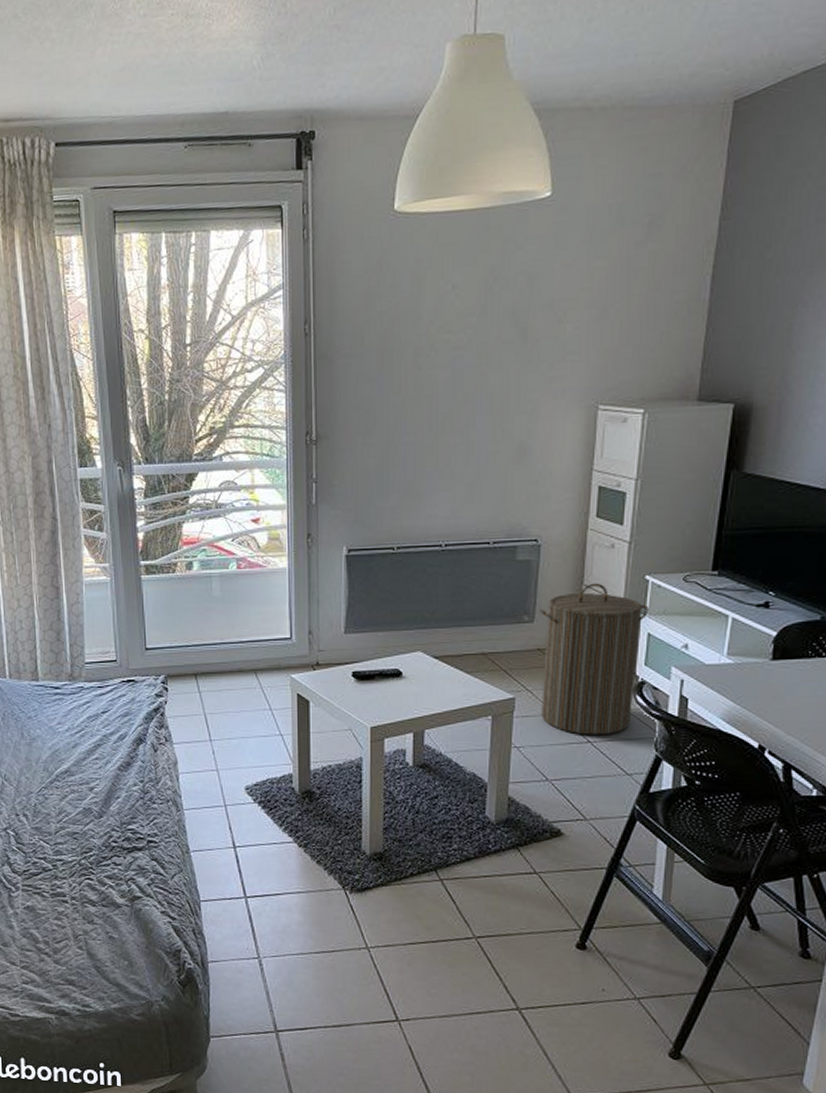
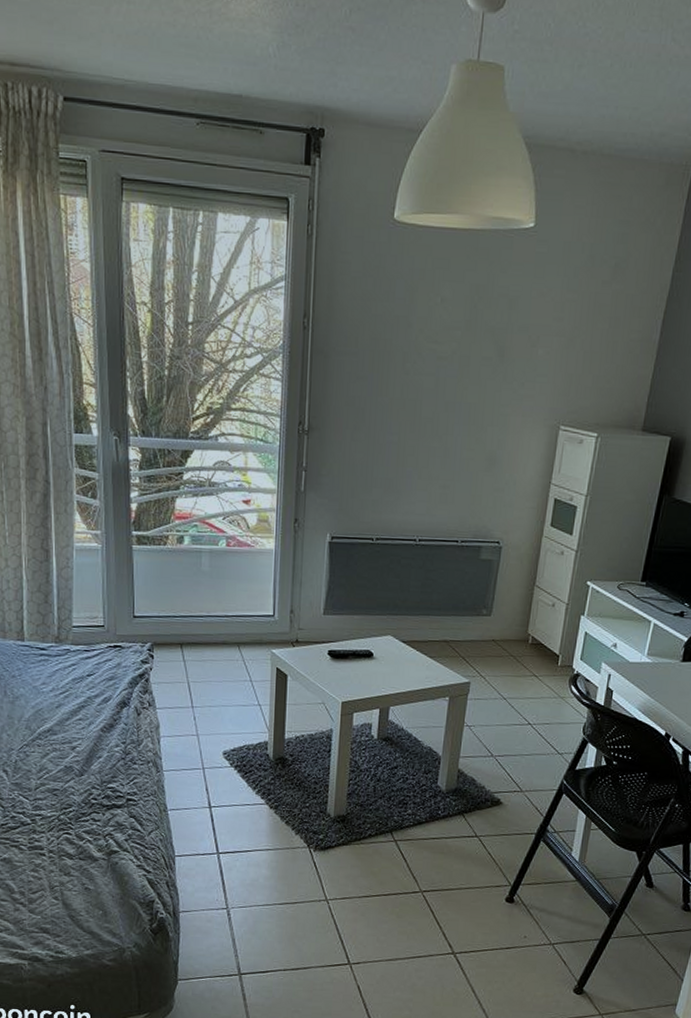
laundry hamper: present [539,583,649,735] -> none [491,584,588,719]

